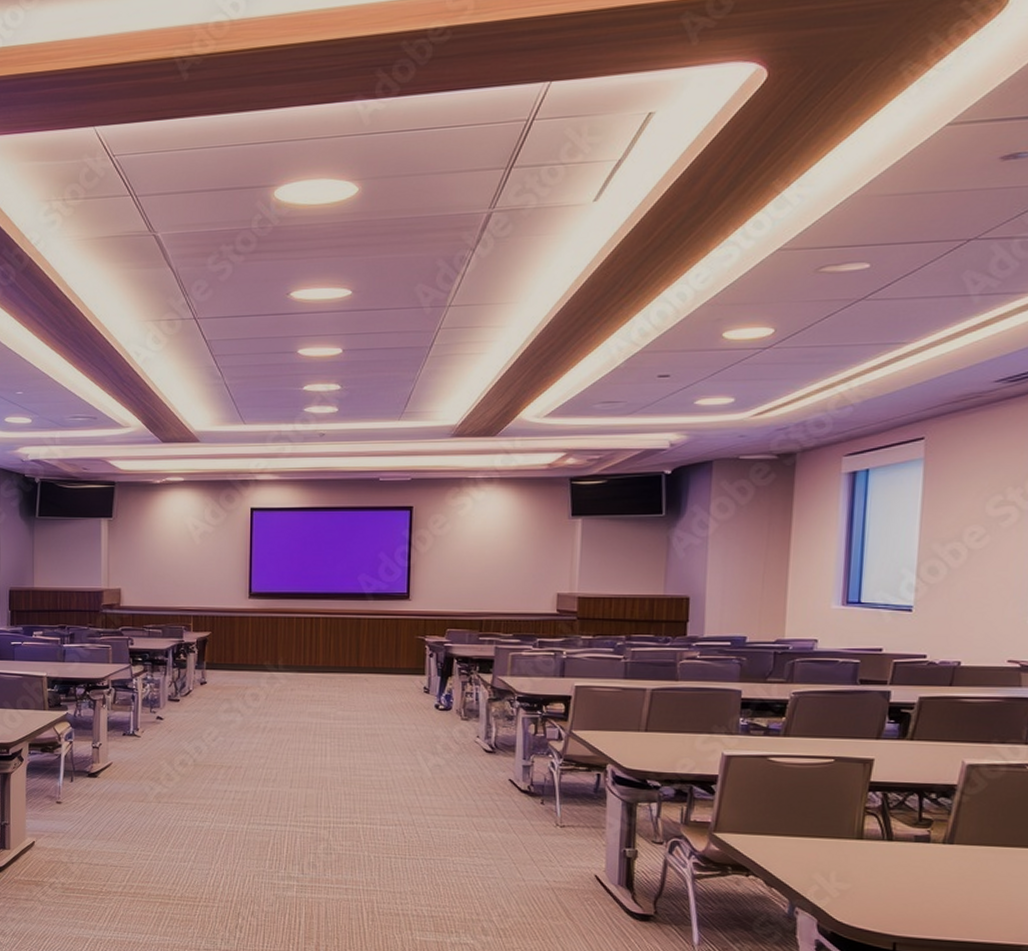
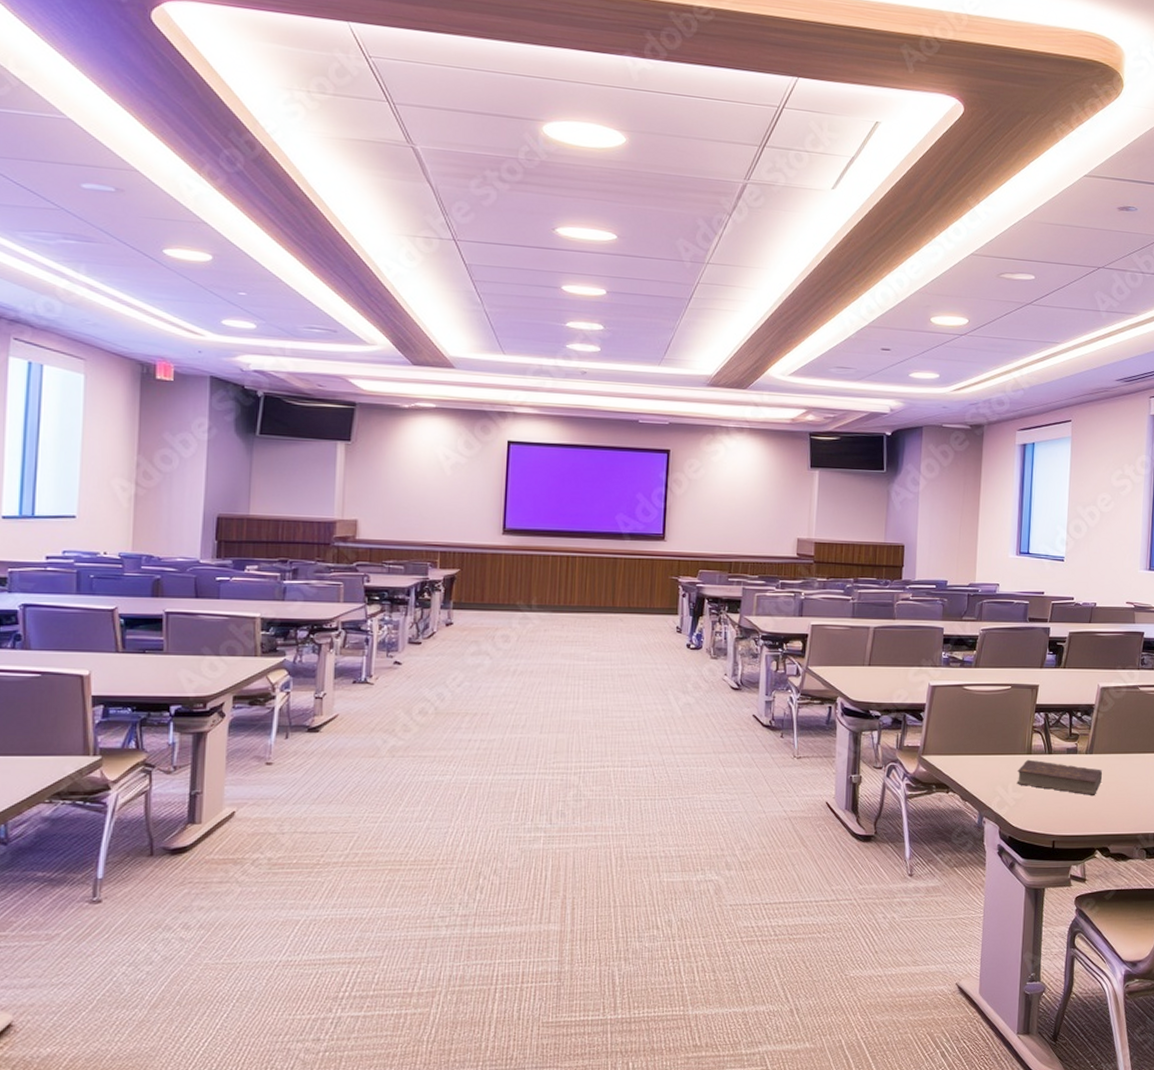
book: none [841,845,969,894] -> present [1016,759,1103,795]

